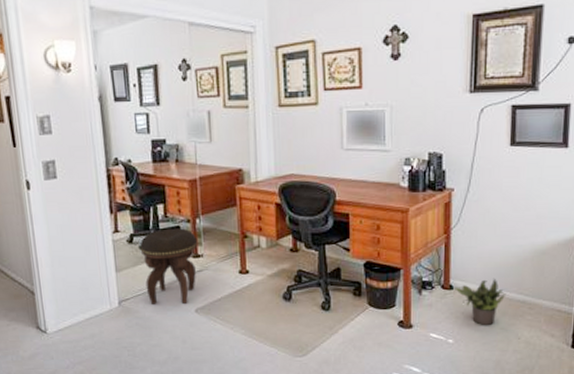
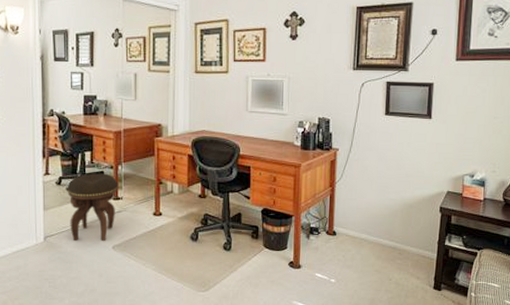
potted plant: present [453,278,507,325] -> none [336,226,380,267]

